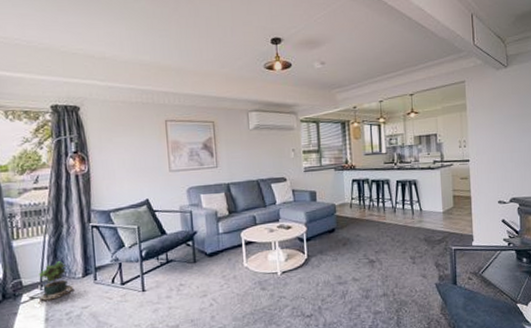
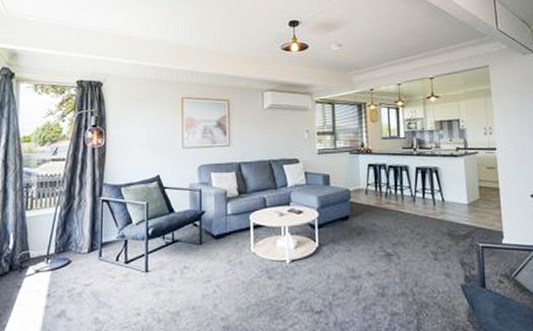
potted plant: present [38,261,73,304] -> none [43,234,78,278]

